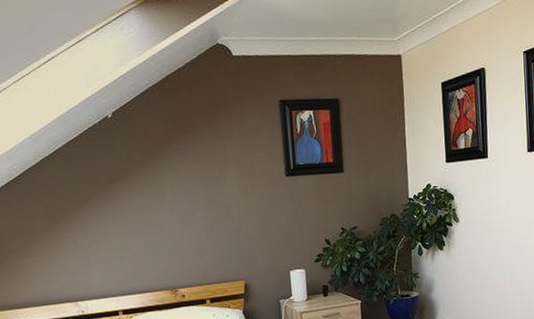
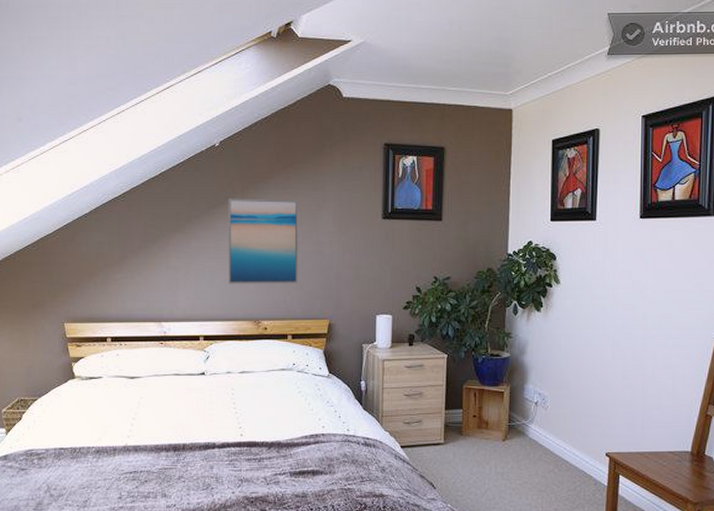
wall art: none [128,165,210,257] -> present [228,198,298,284]

